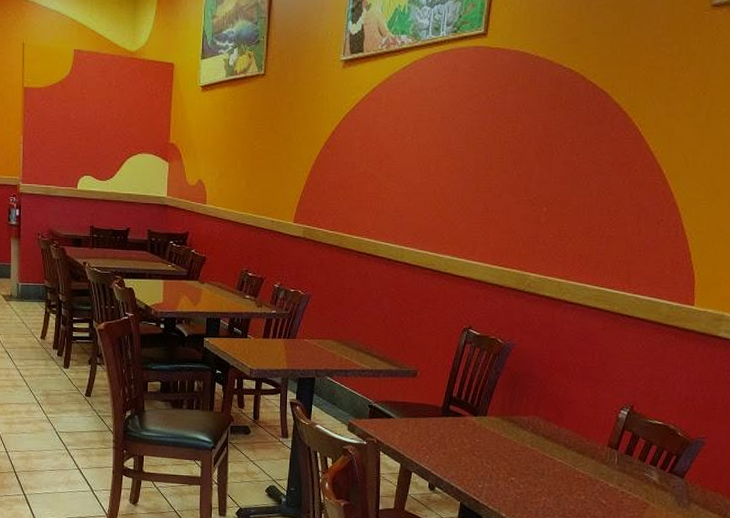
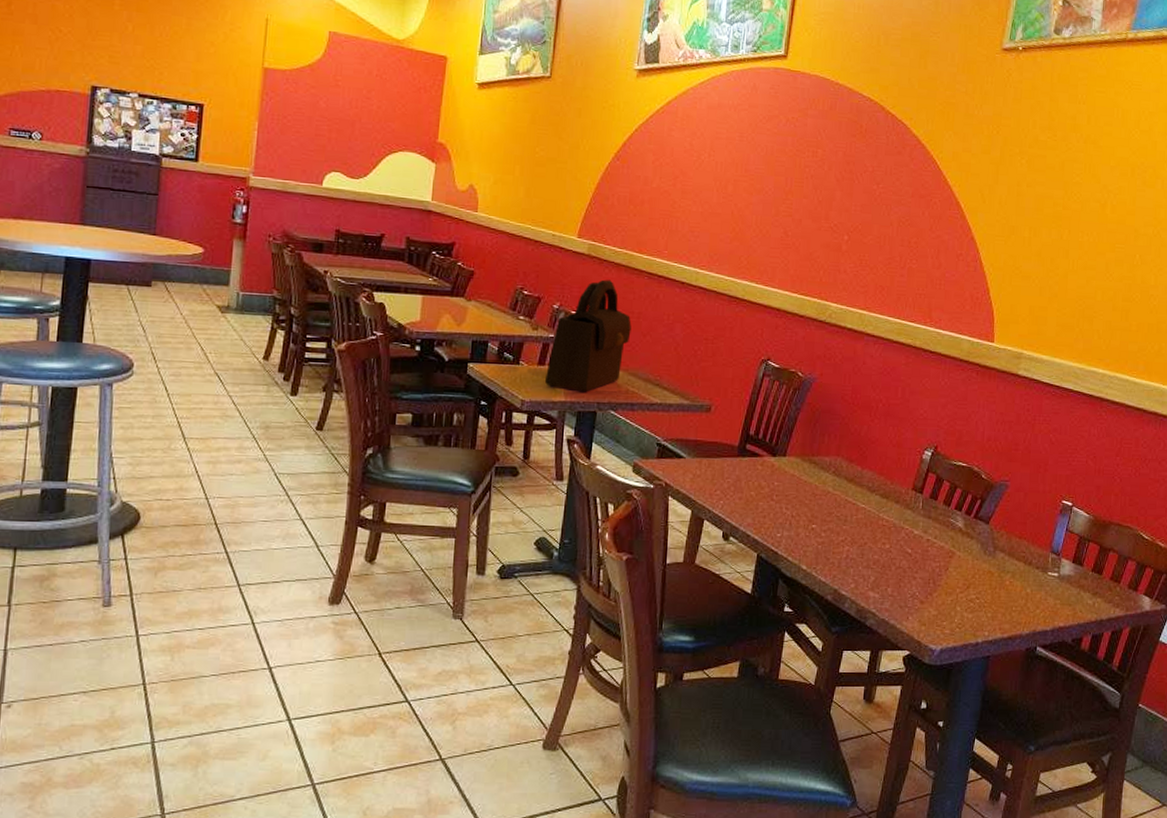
handbag: none [269,260,344,361] -> present [544,279,632,392]

